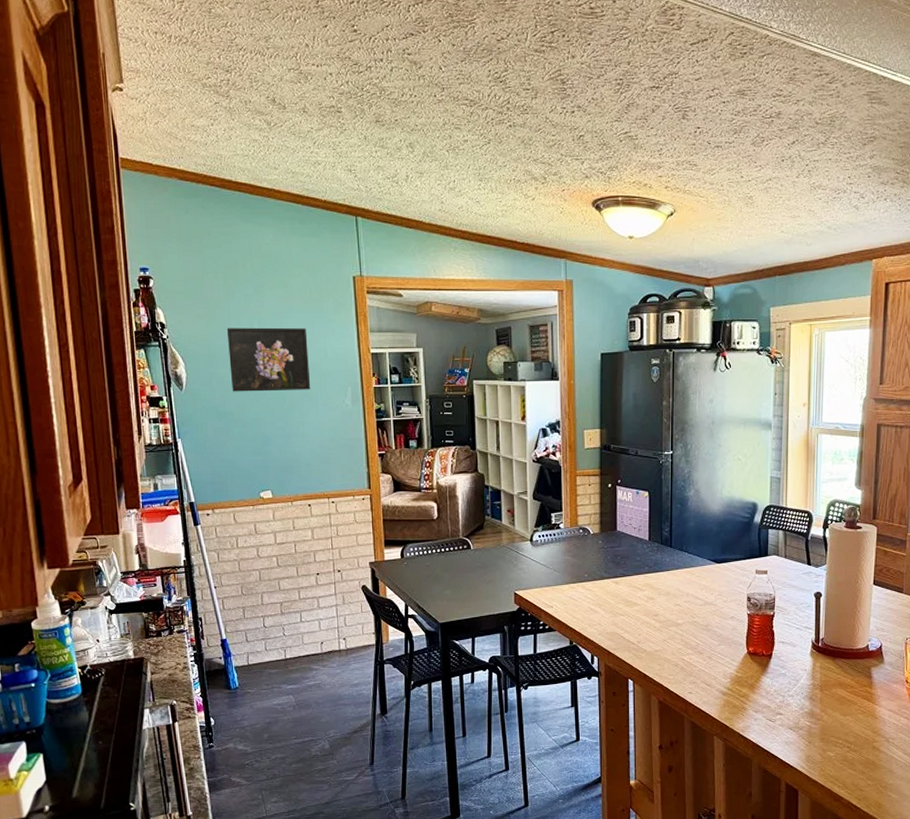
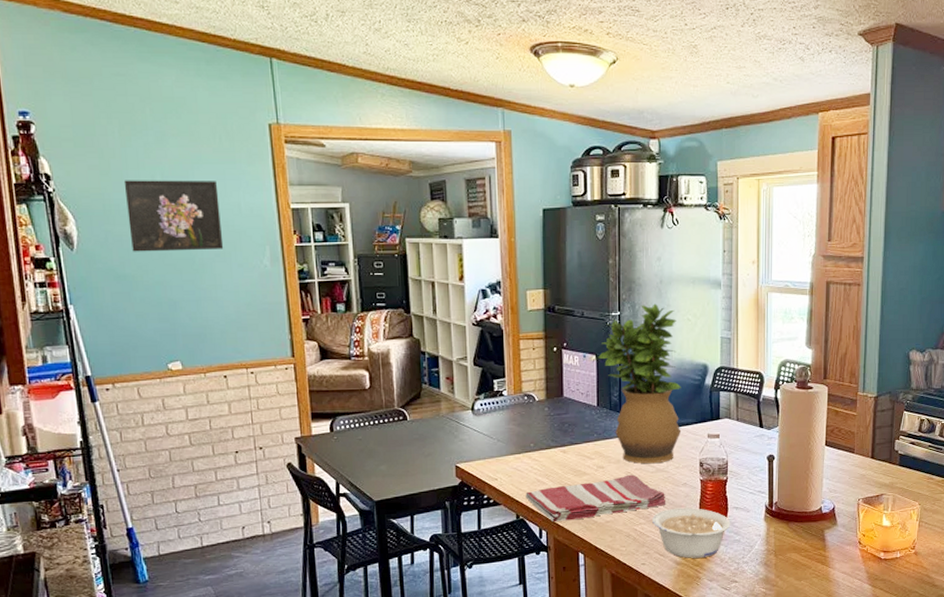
dish towel: none [579,606,714,650] -> present [526,474,666,523]
potted plant: none [651,443,731,597] -> present [598,303,682,464]
legume: none [700,640,777,689] -> present [652,507,731,558]

